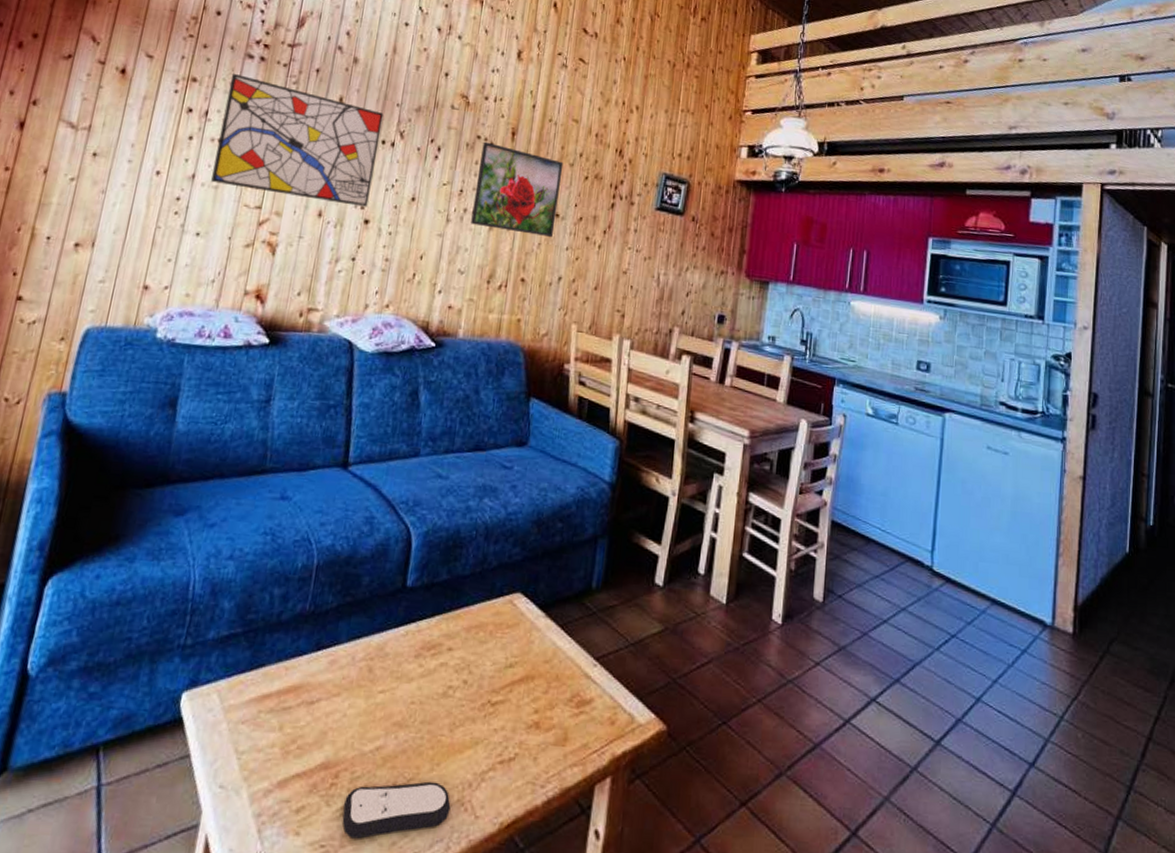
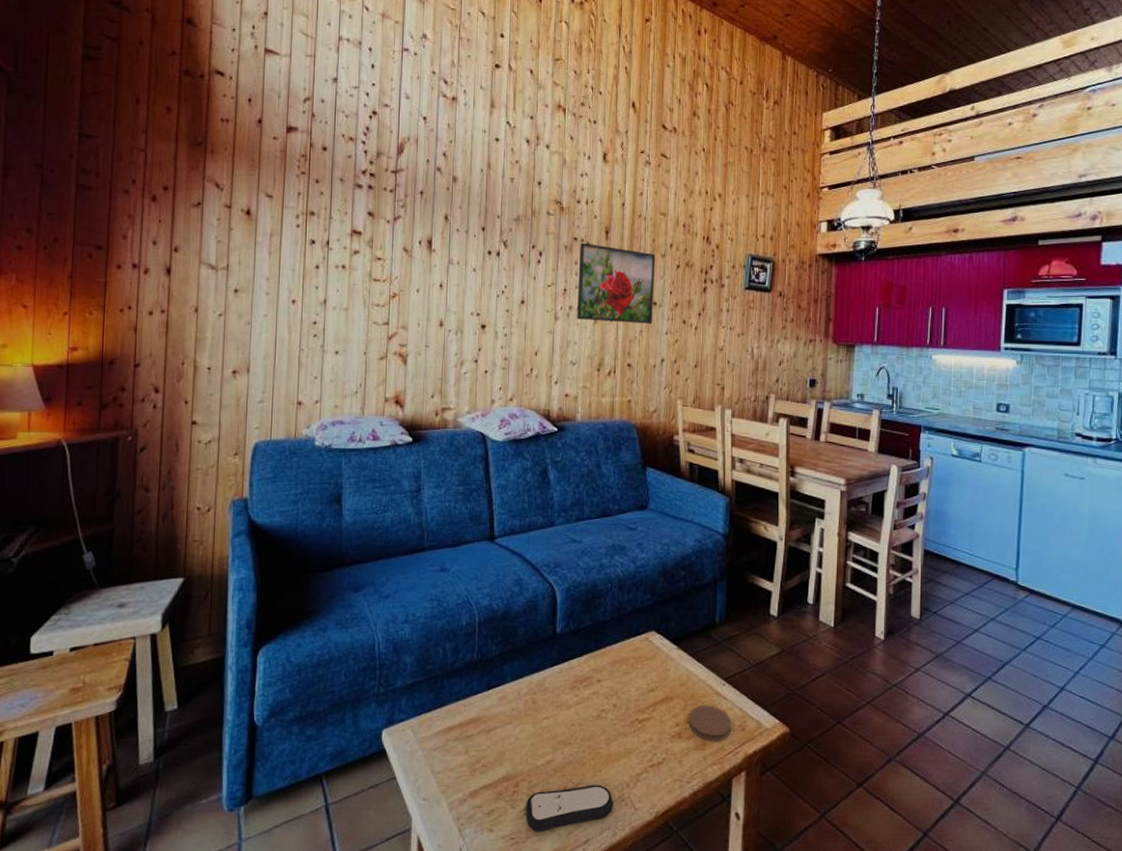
wall art: present [211,73,384,207] -> none [341,203,486,314]
coaster: none [550,689,600,736] -> present [689,705,732,741]

